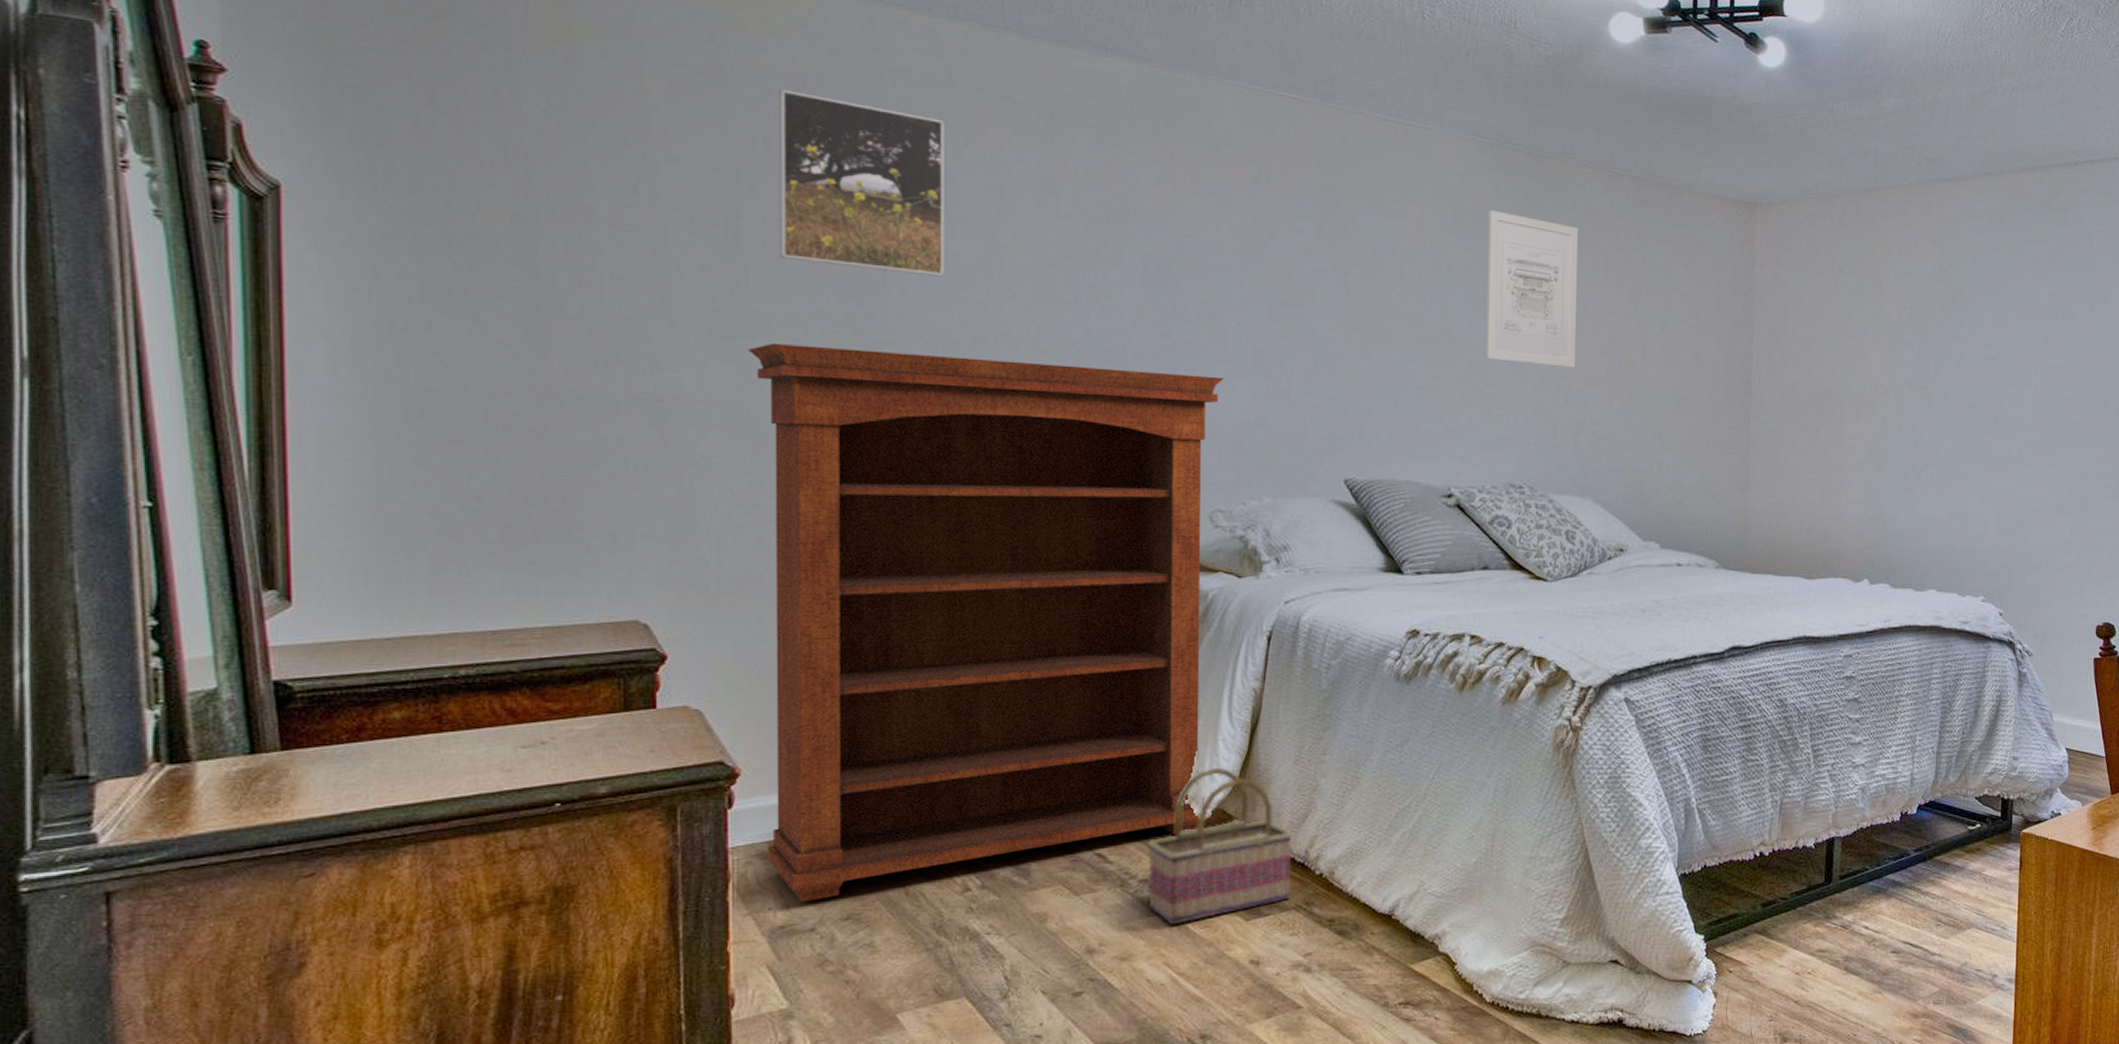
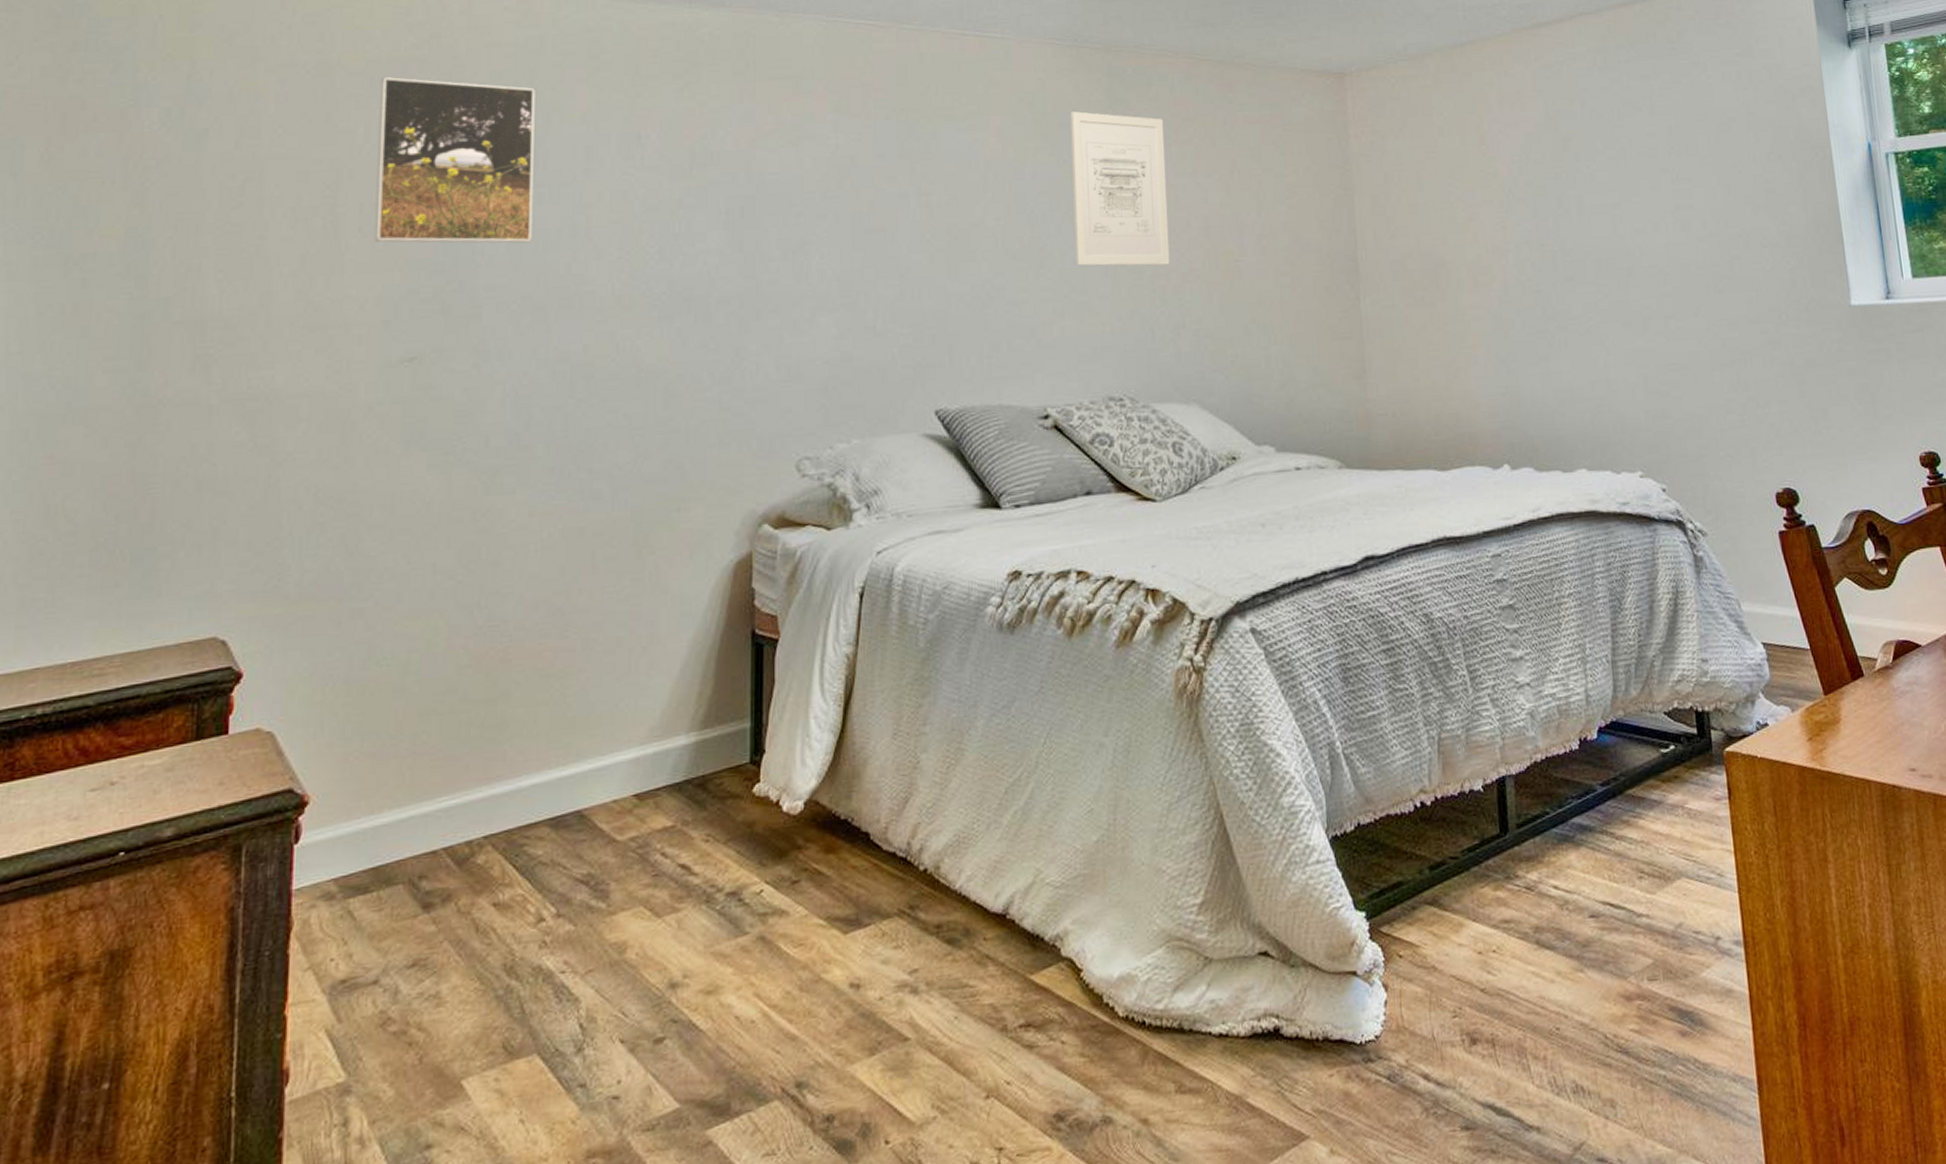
bookshelf: present [747,344,1224,902] -> none [332,315,809,950]
basket: present [1147,767,1294,925] -> none [735,750,894,946]

